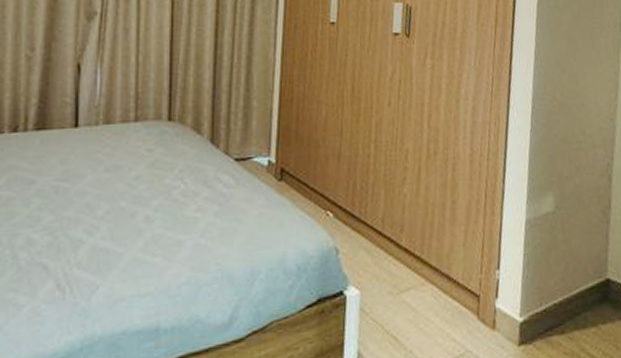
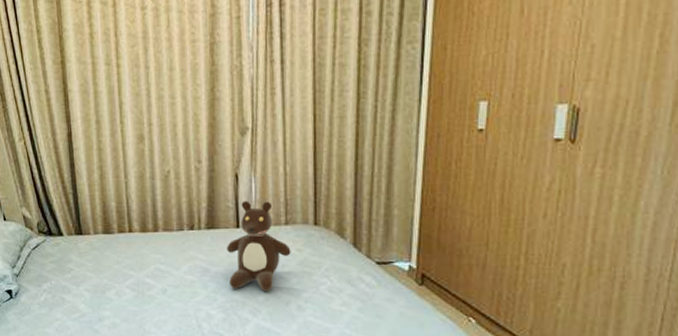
stuffed animal: none [60,95,140,204] -> present [227,200,291,292]

